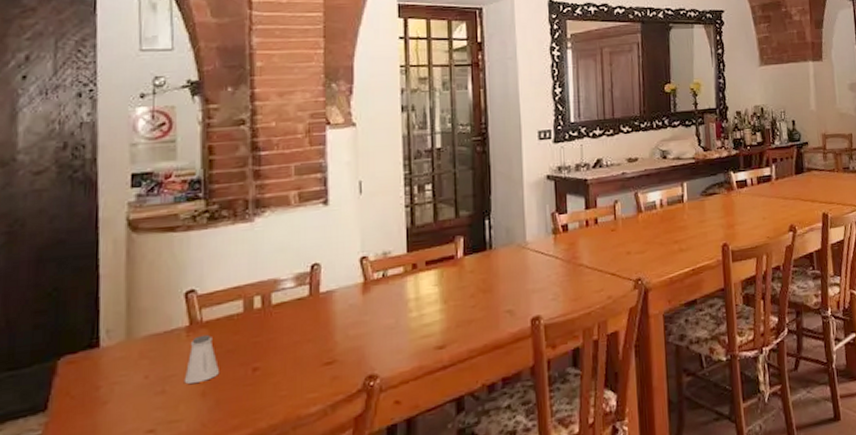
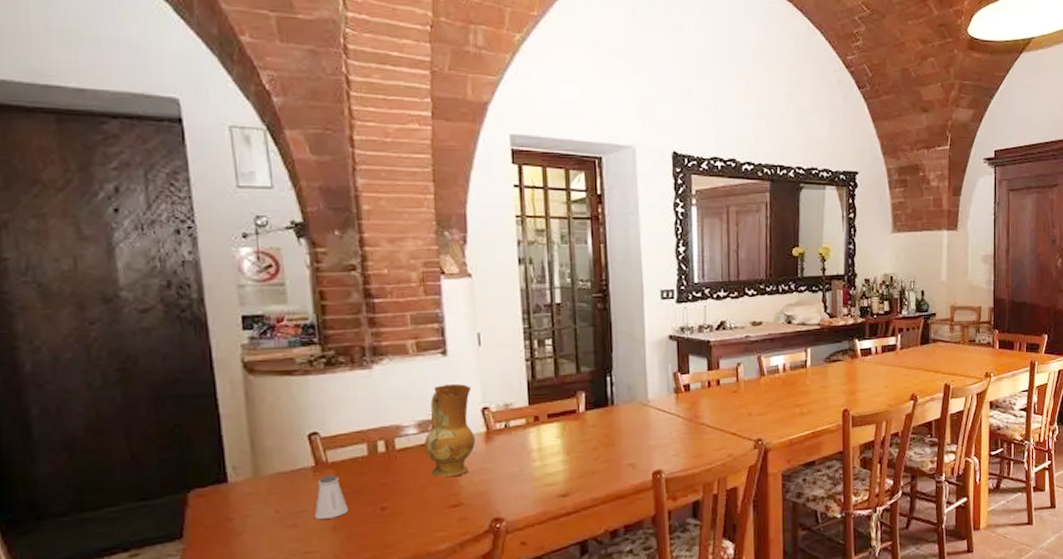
ceramic jug: none [300,233,353,332] -> present [424,383,476,477]

